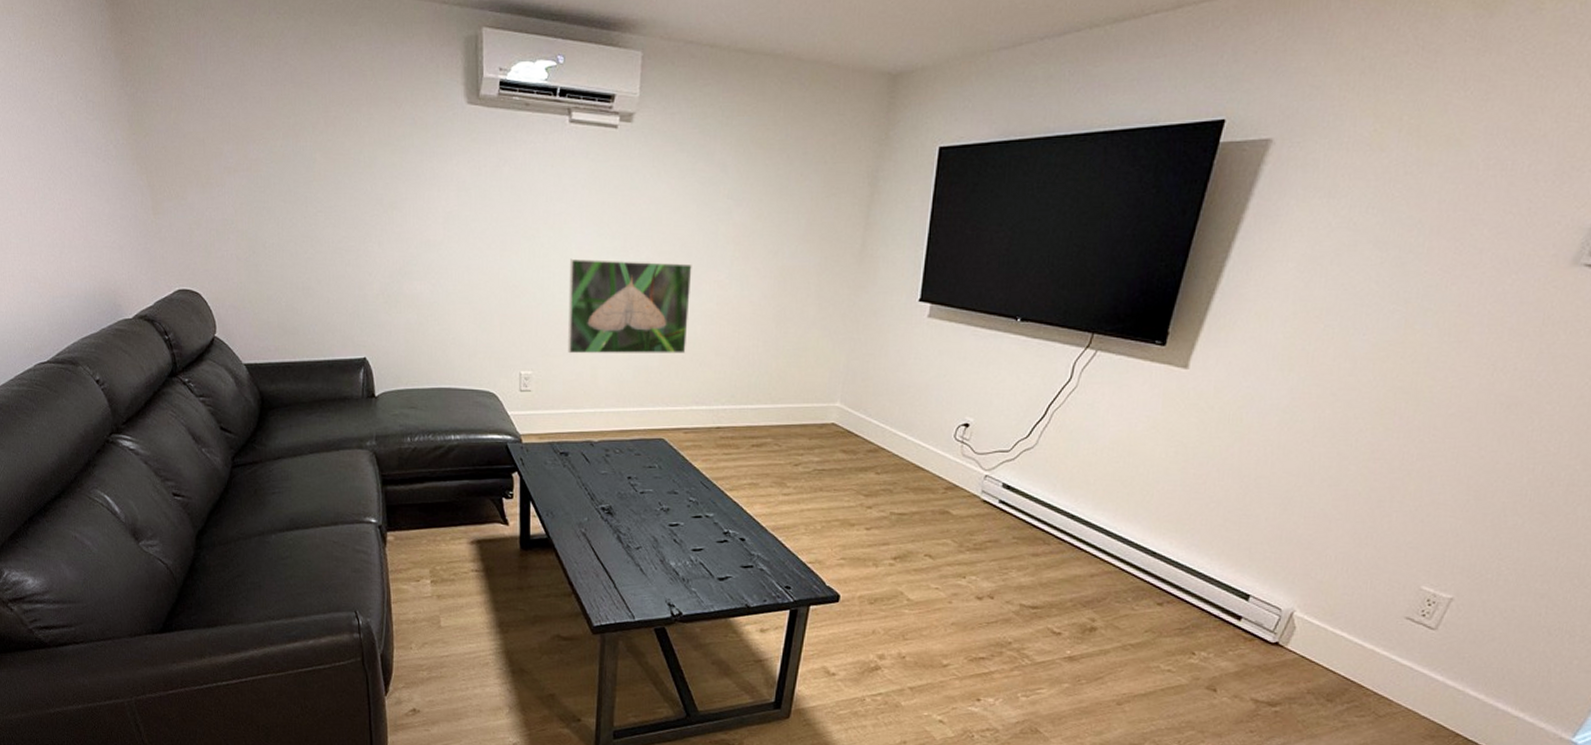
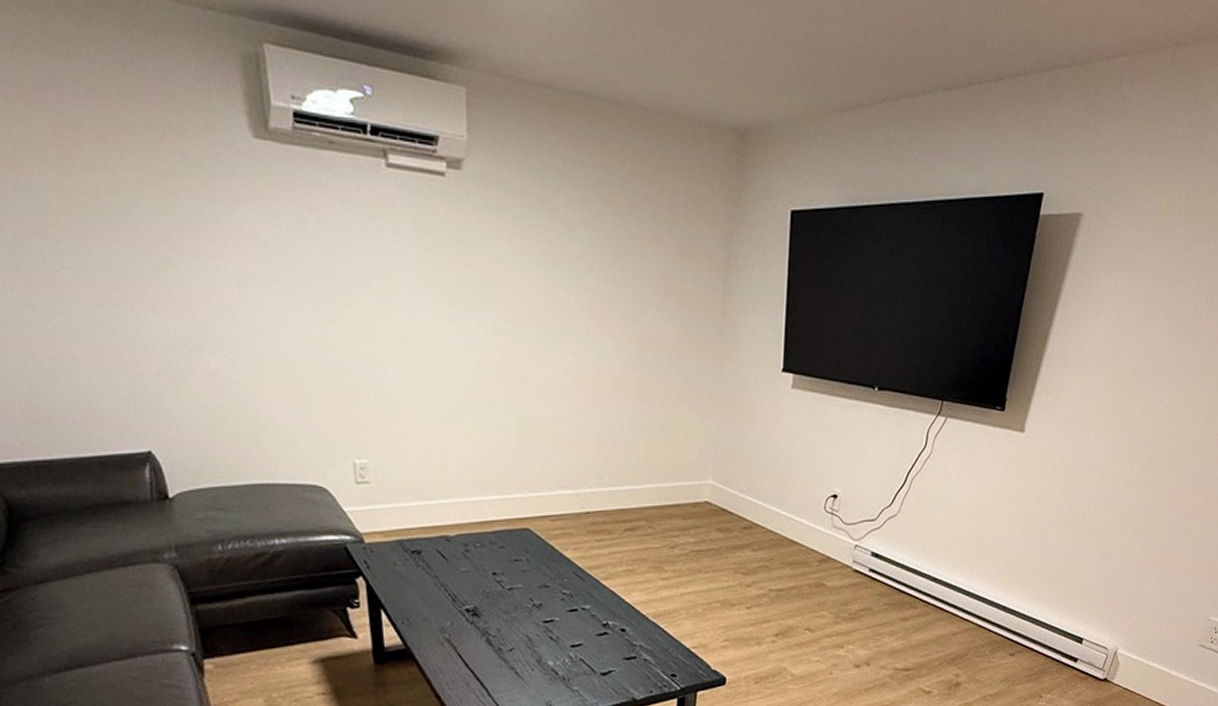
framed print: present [568,258,692,354] -> none [402,327,546,438]

